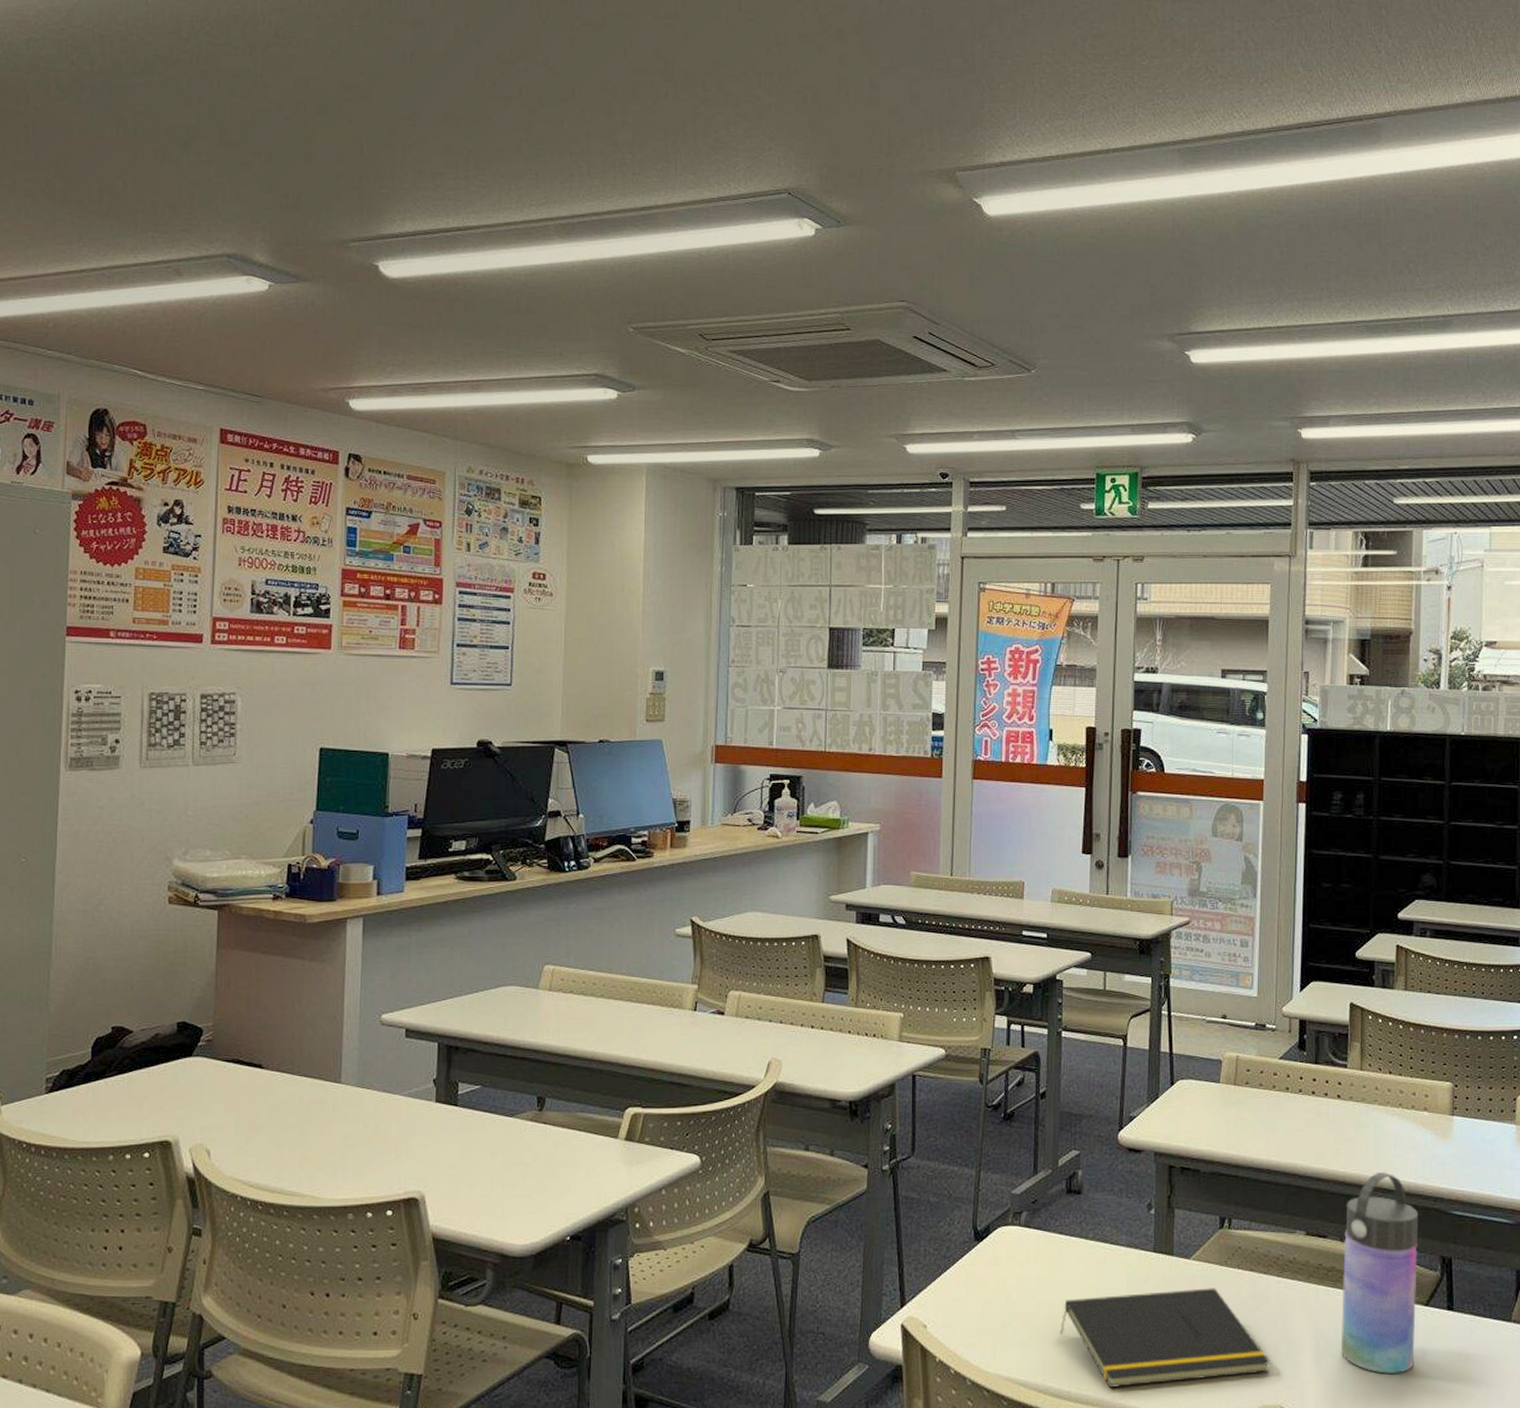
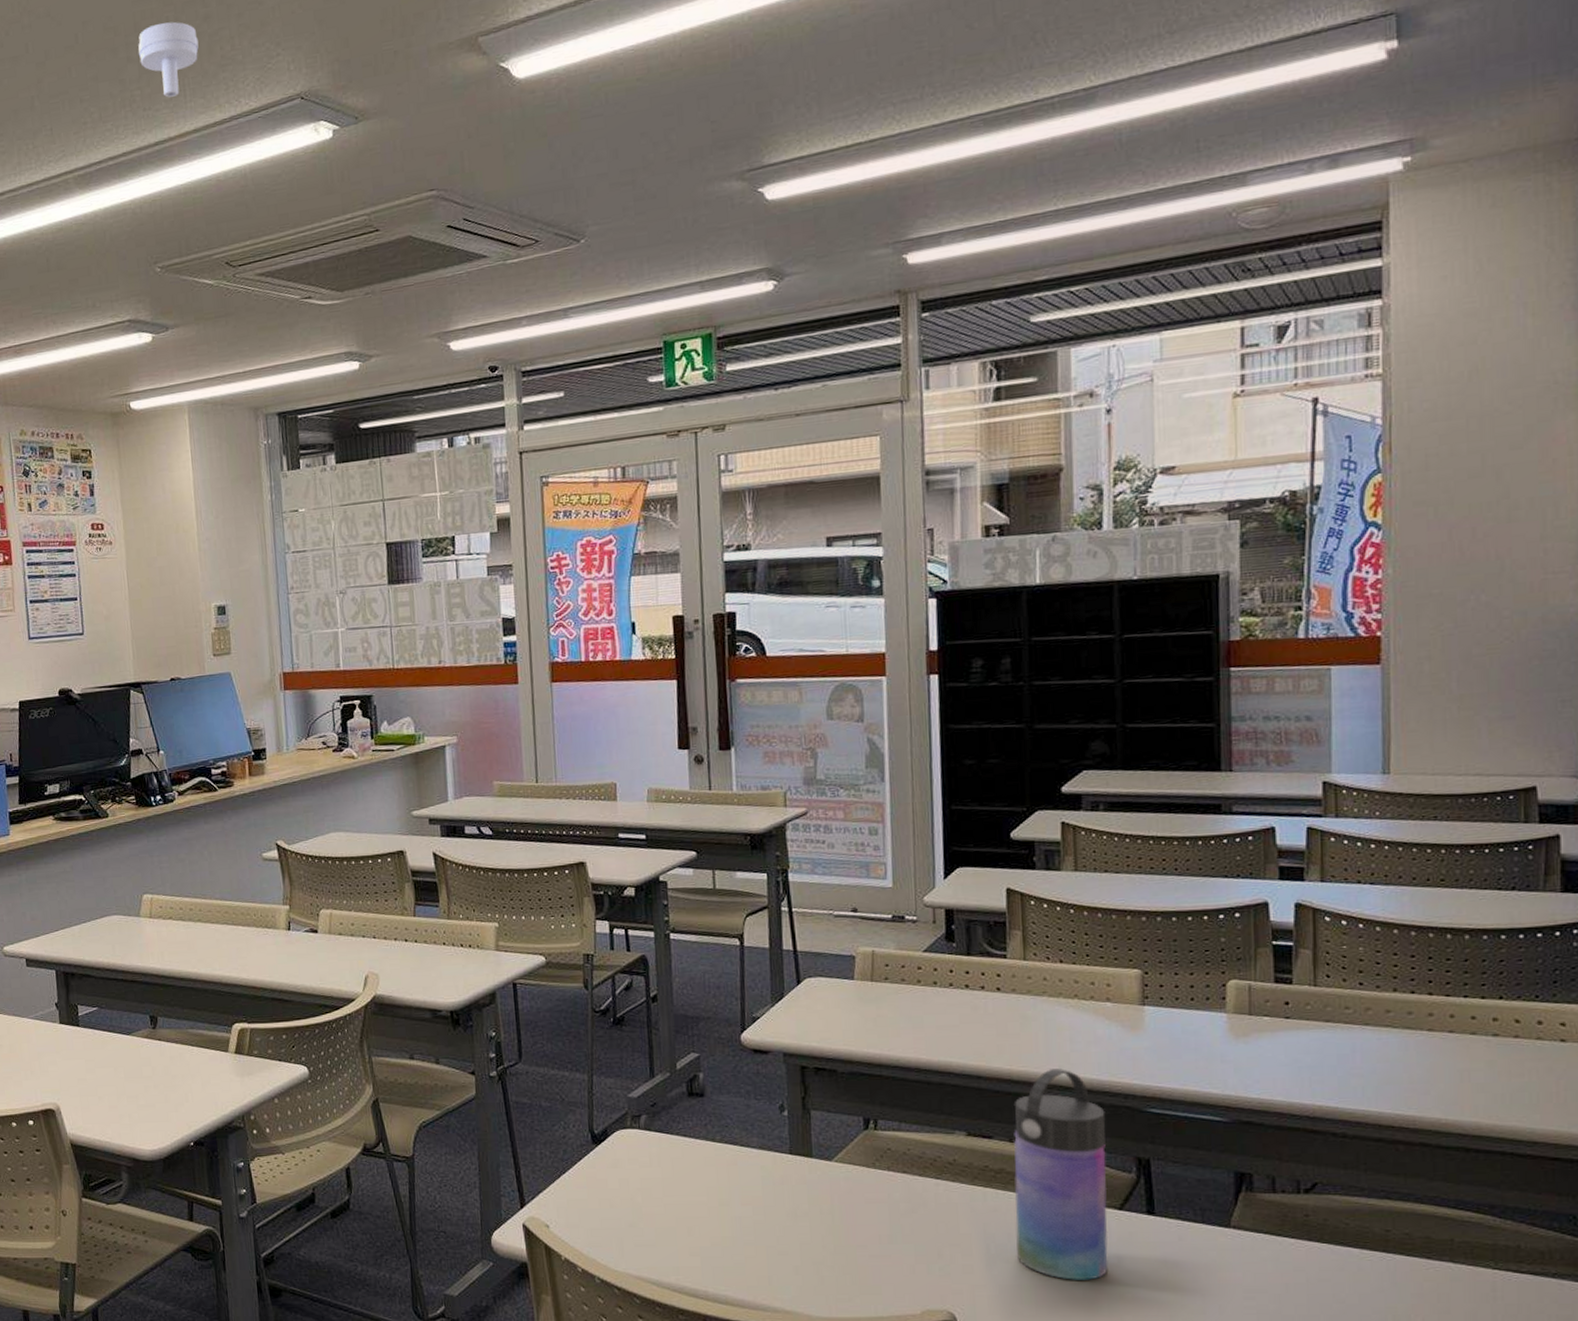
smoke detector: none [635,95,694,167] -> present [138,21,199,98]
notepad: present [1060,1288,1270,1388] -> none [691,1190,933,1288]

